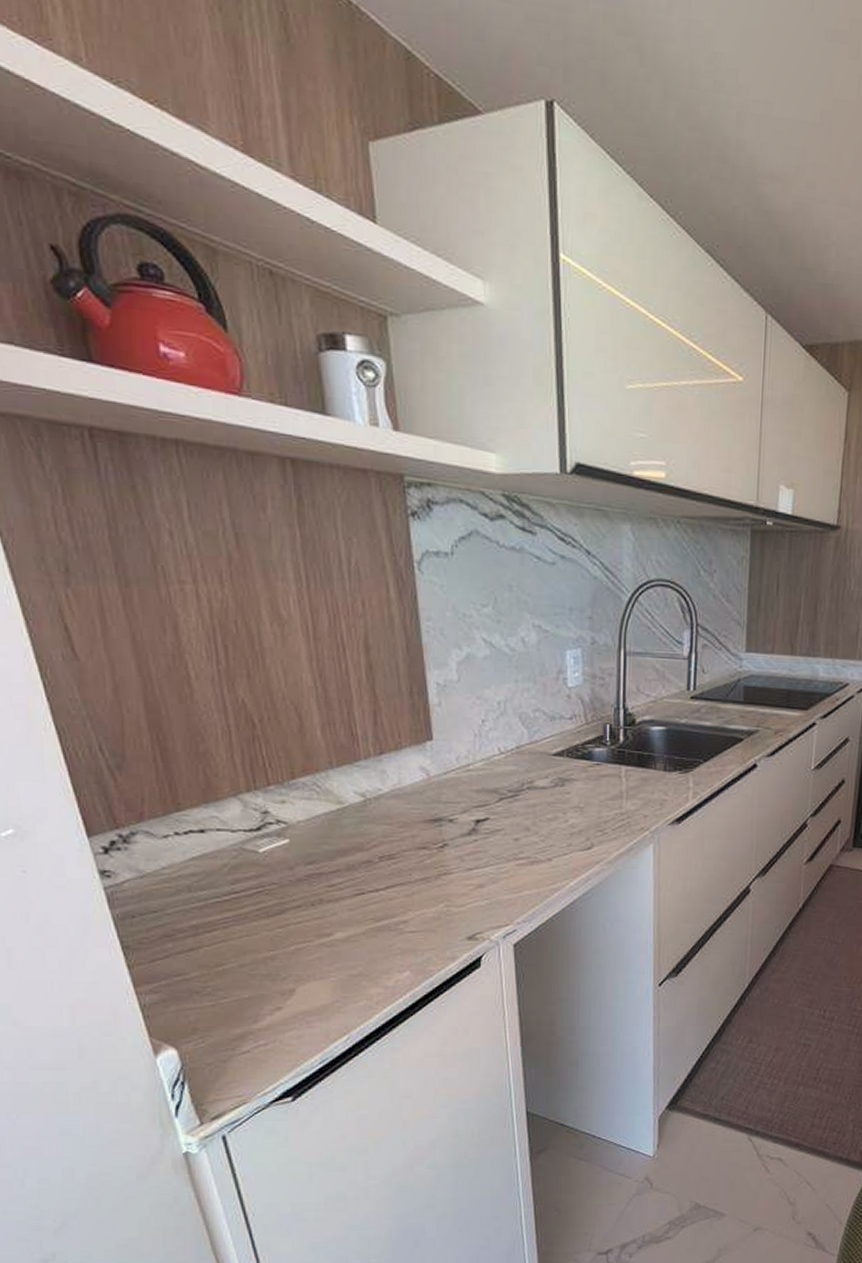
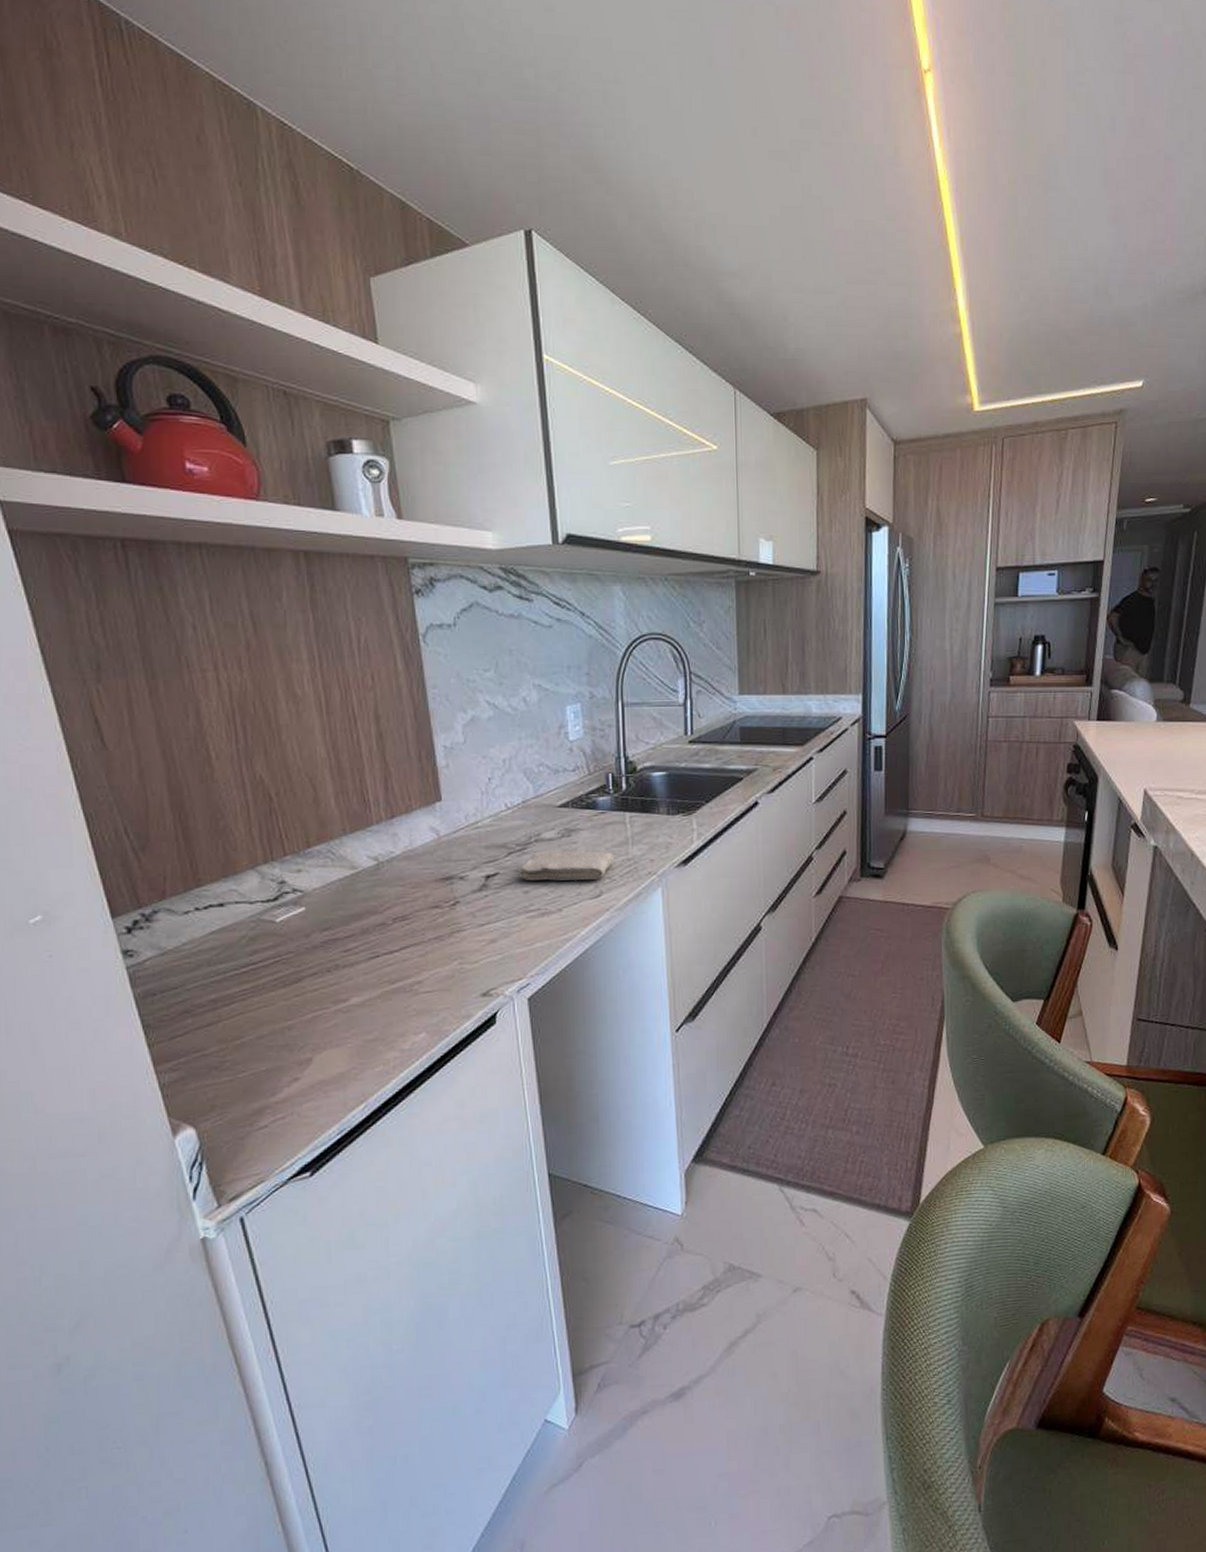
washcloth: none [507,799,608,831] -> present [517,851,615,881]

